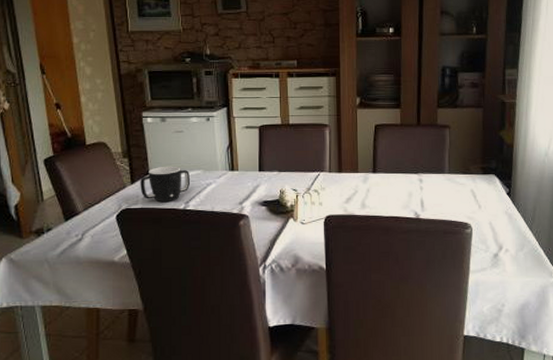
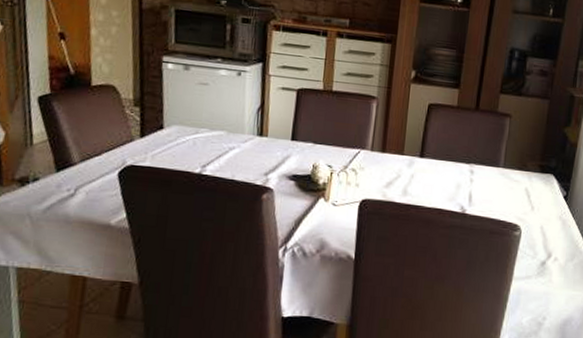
mug: present [140,166,191,203] -> none [150,121,211,164]

